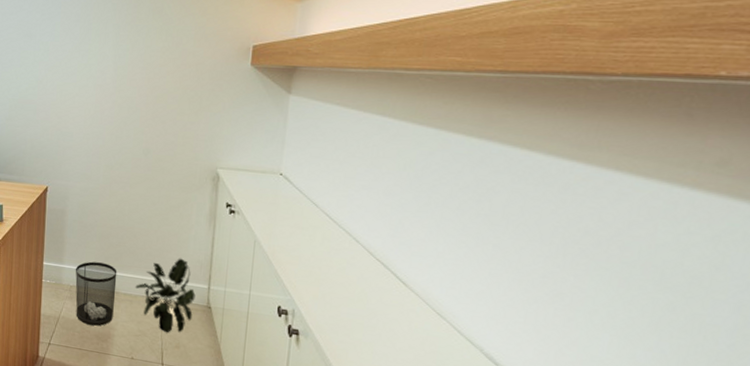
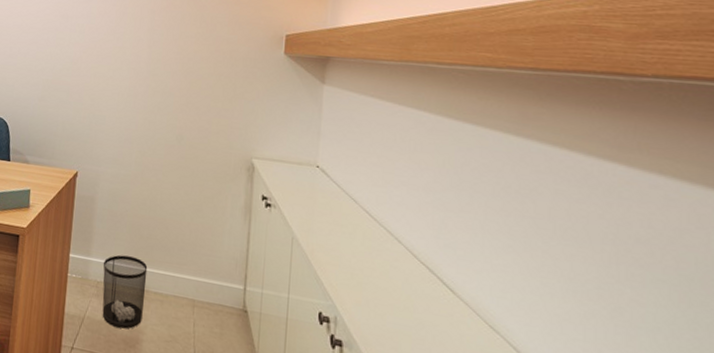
potted plant: present [135,258,196,334] -> none [166,254,231,340]

